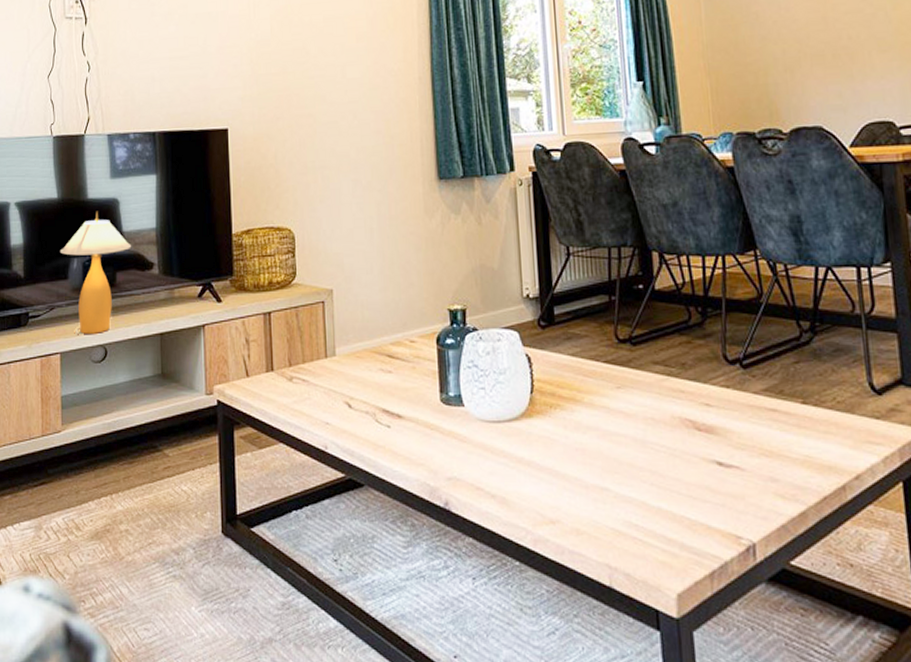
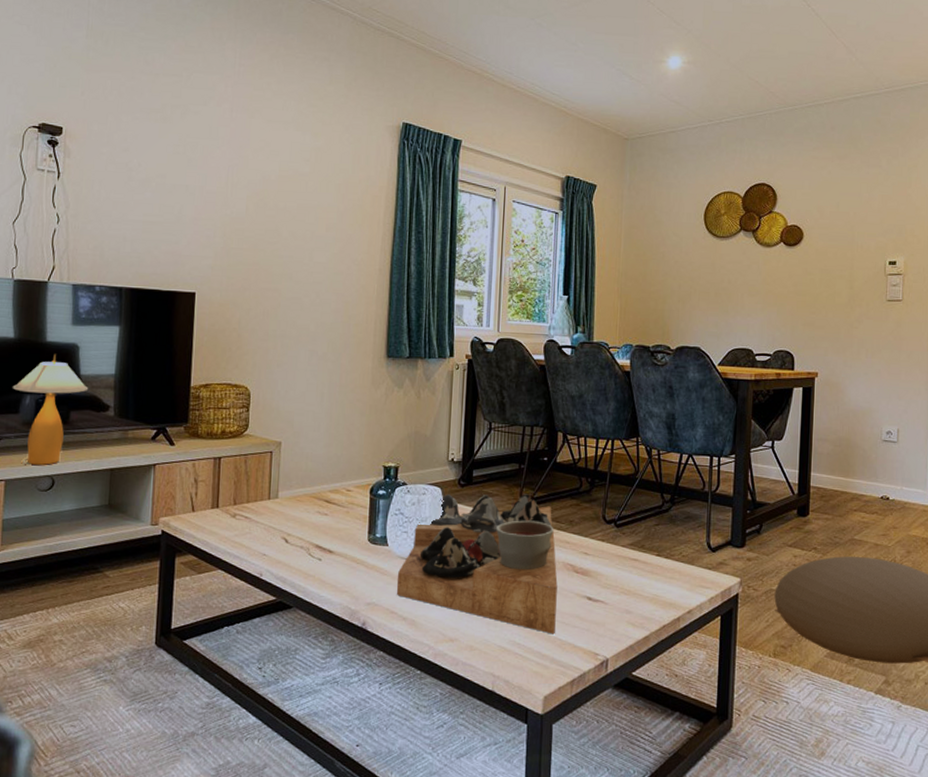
decorative tray: none [480,332,681,512] -> present [397,494,558,634]

